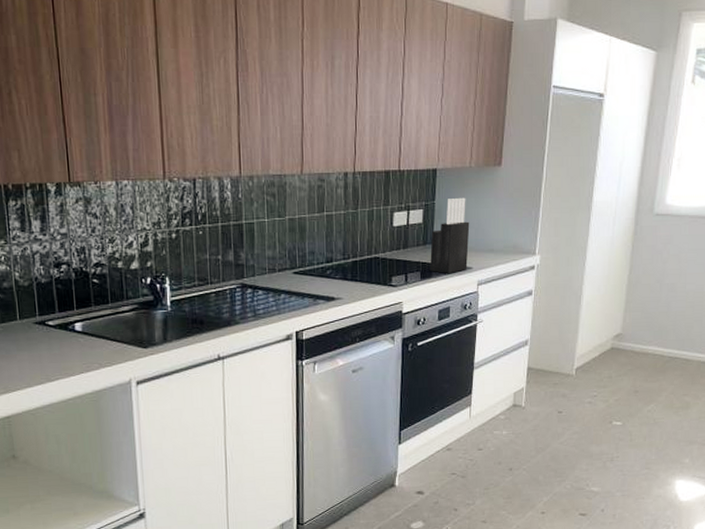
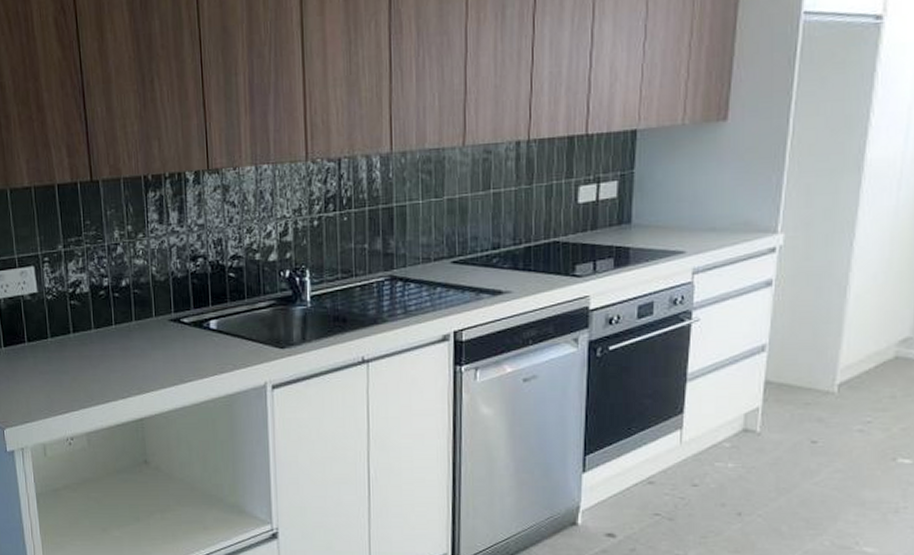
knife block: present [430,197,470,273] -> none [627,163,682,260]

